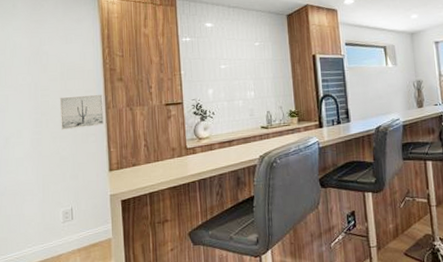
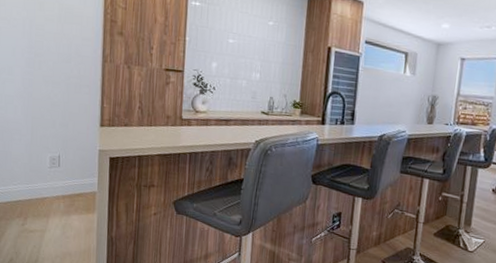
wall art: present [59,94,105,130] -> none [54,40,101,78]

